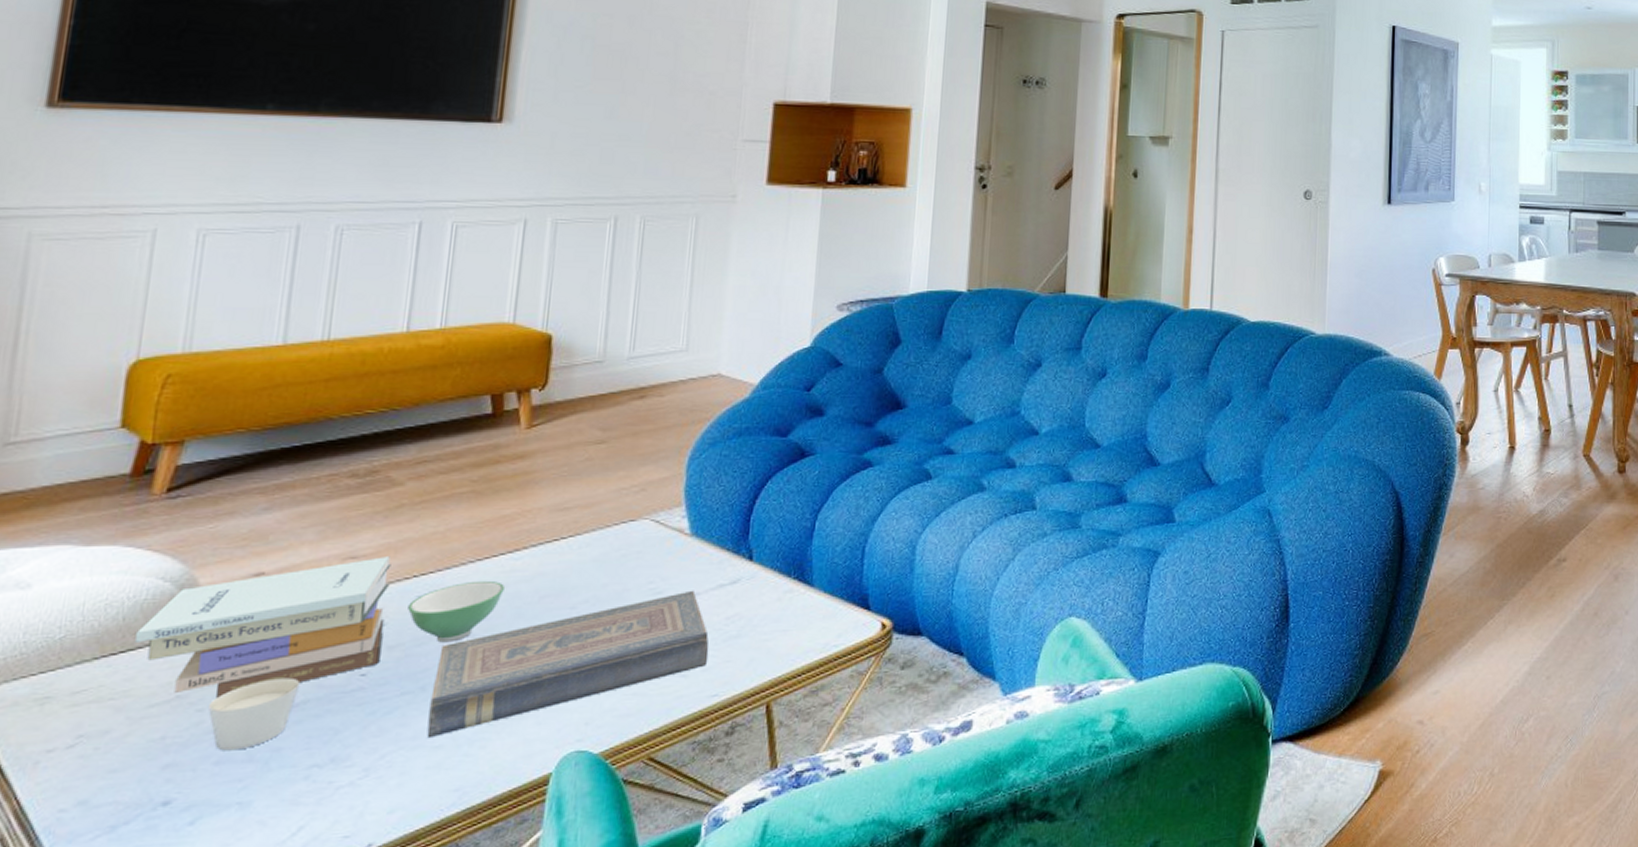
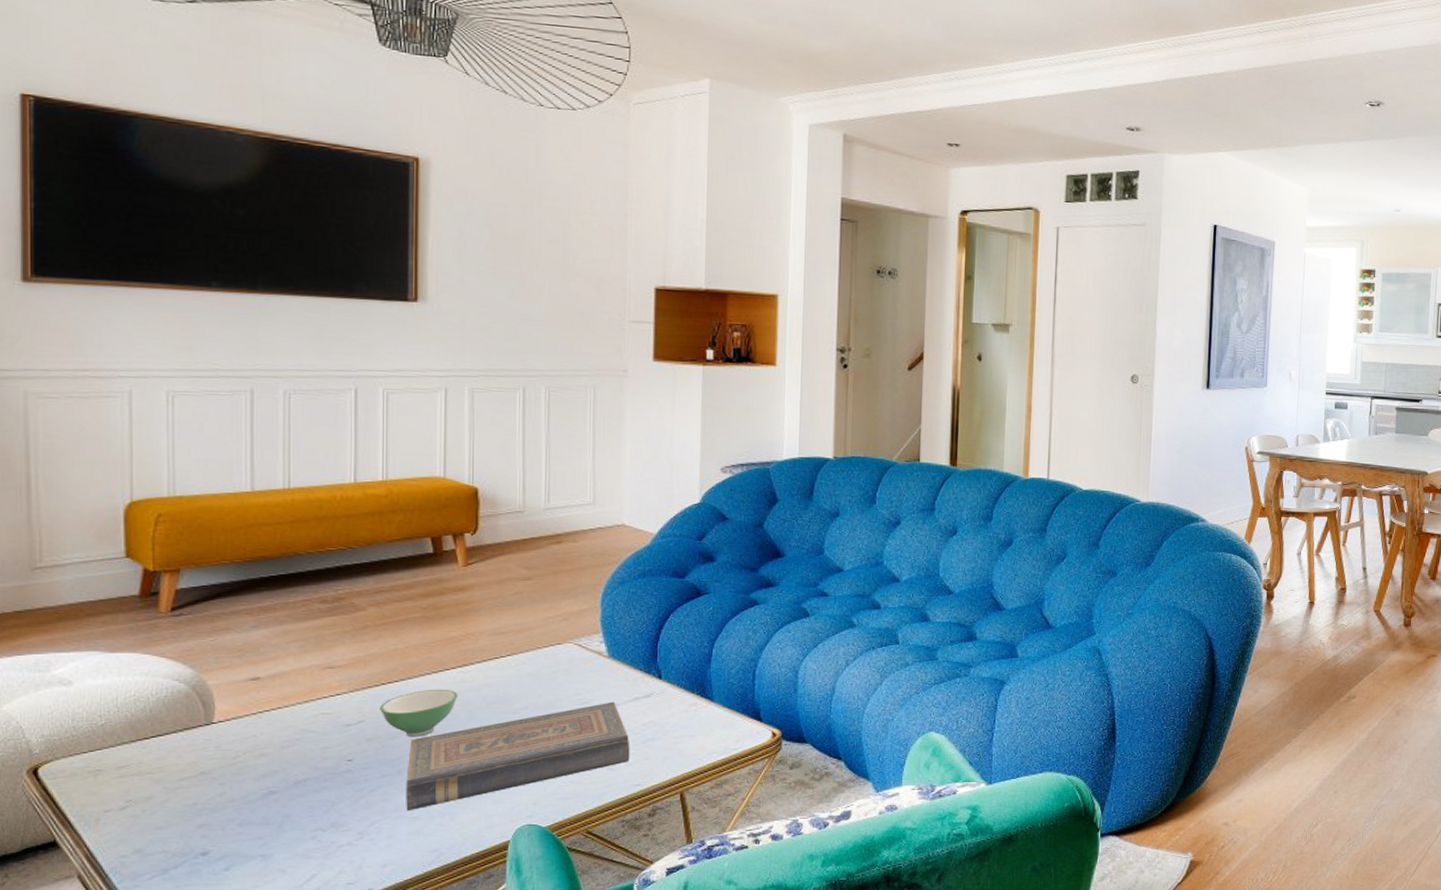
books: present [134,556,391,698] -> none [161,668,364,775]
candle: present [208,677,301,751] -> none [229,761,300,816]

